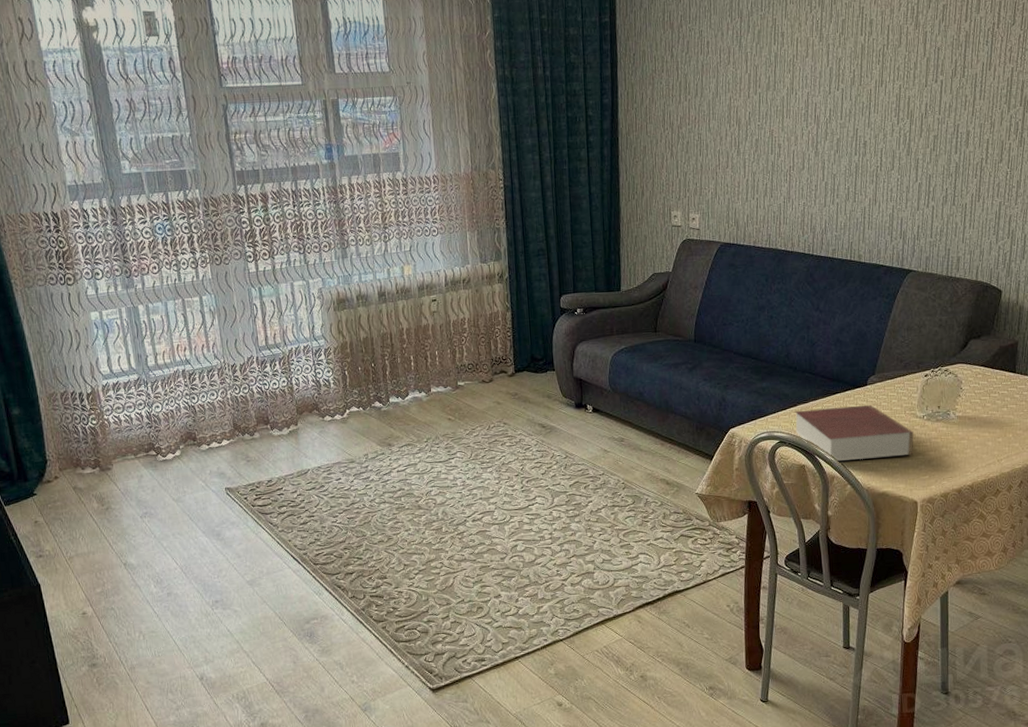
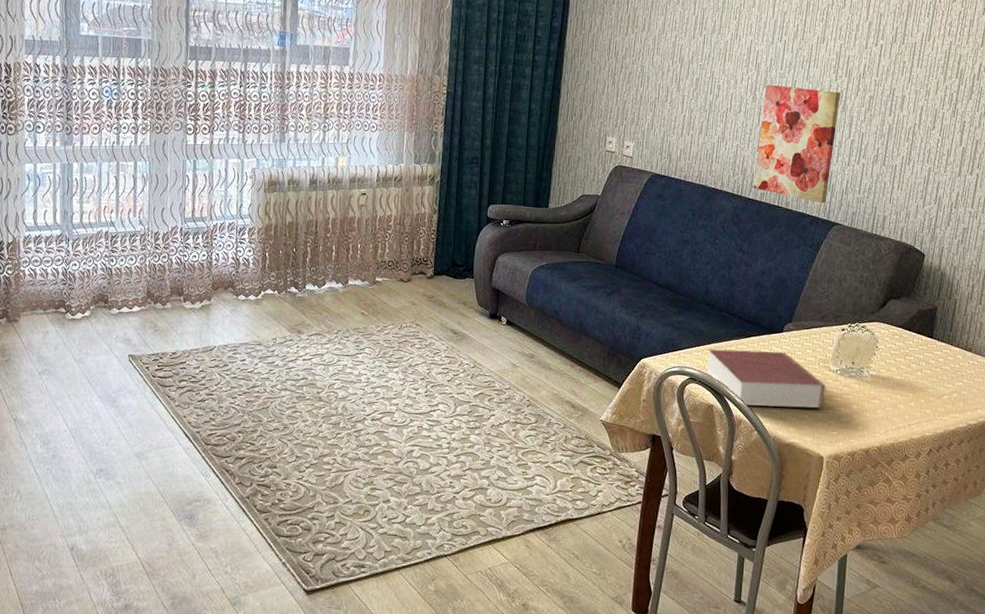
wall art: none [824,135,904,252] -> present [753,84,840,204]

